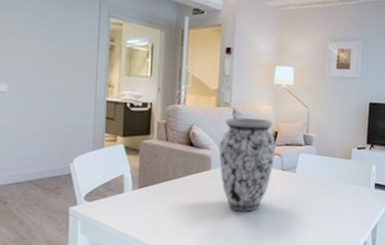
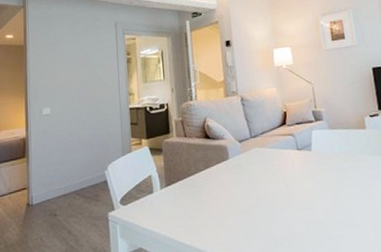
vase: present [218,117,276,212] -> none [233,101,288,199]

